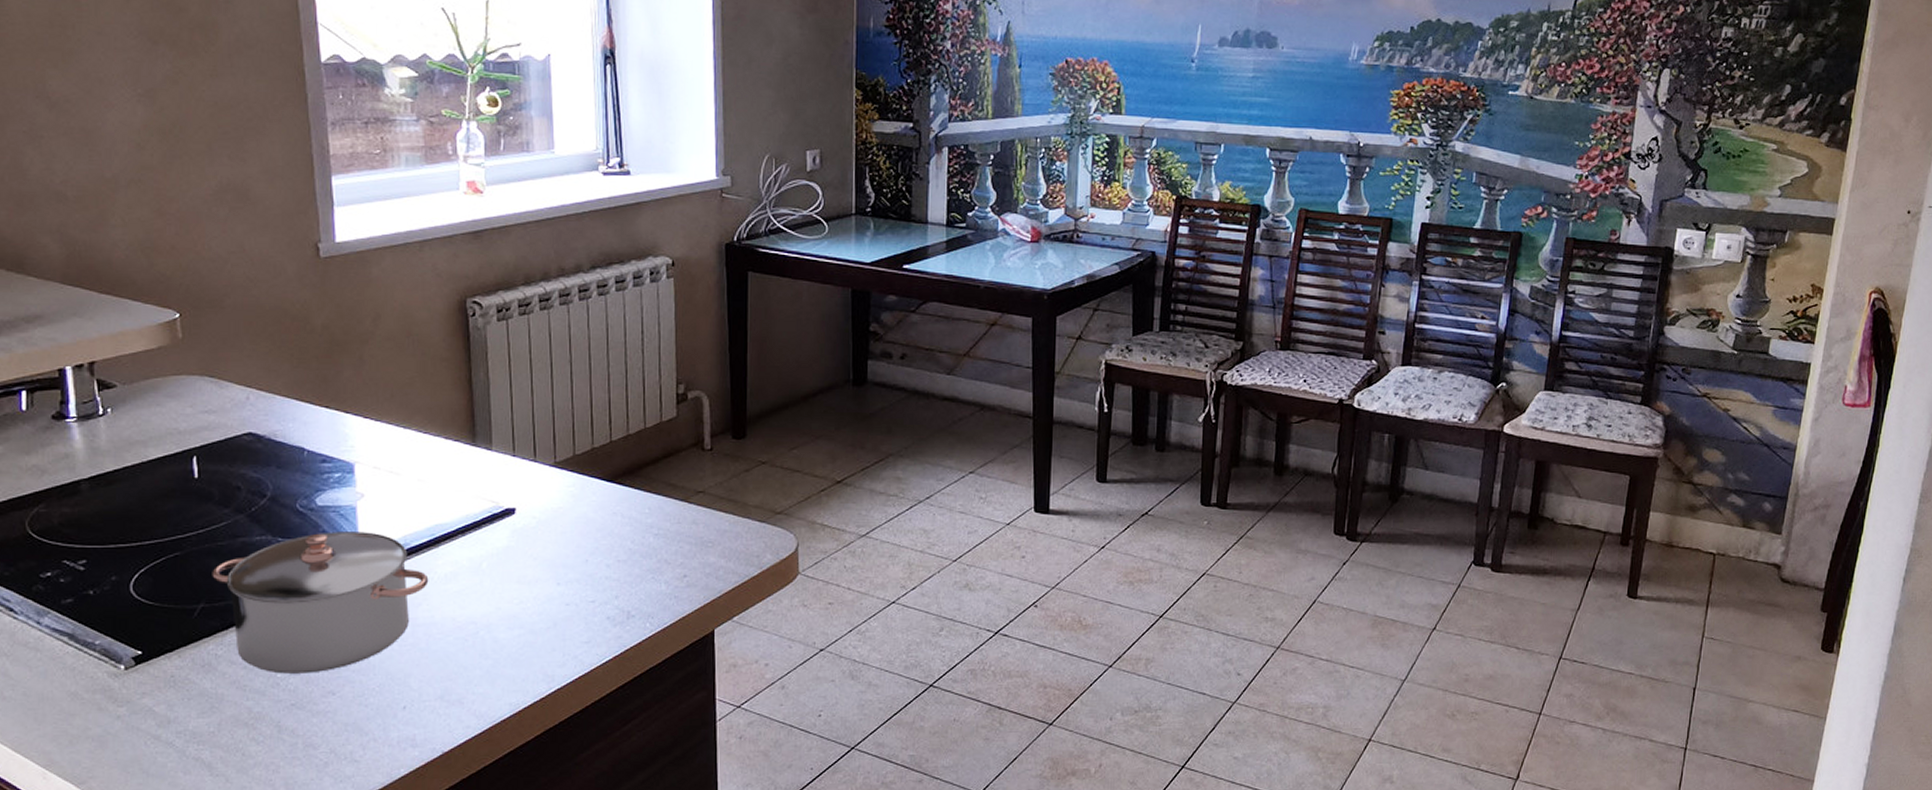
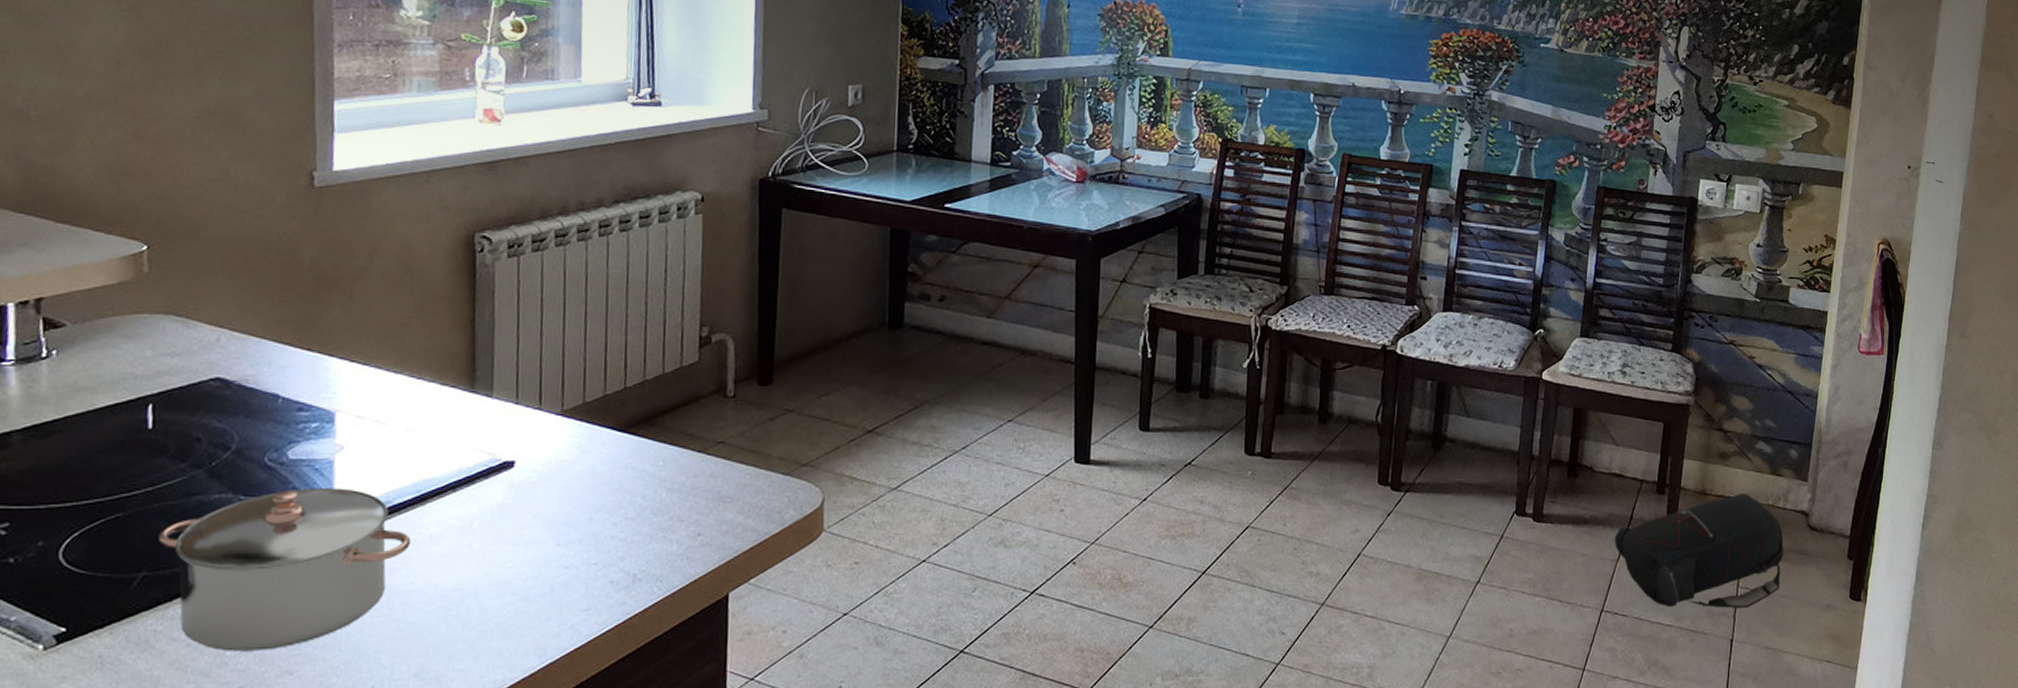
backpack: none [1574,545,1753,657] -> present [1614,492,1784,608]

